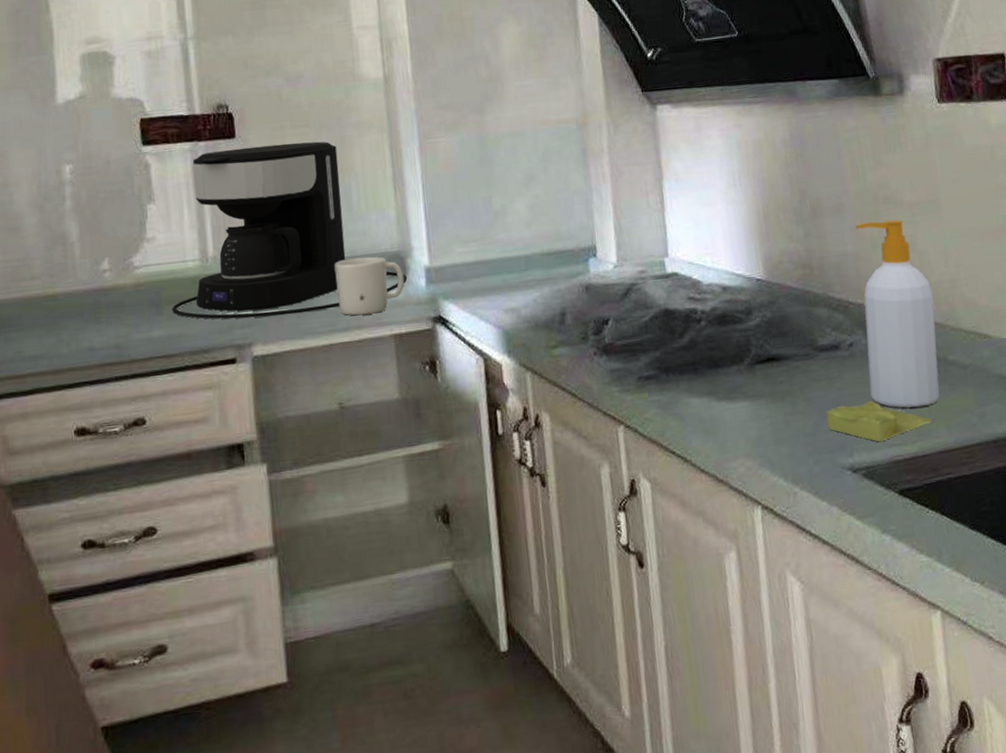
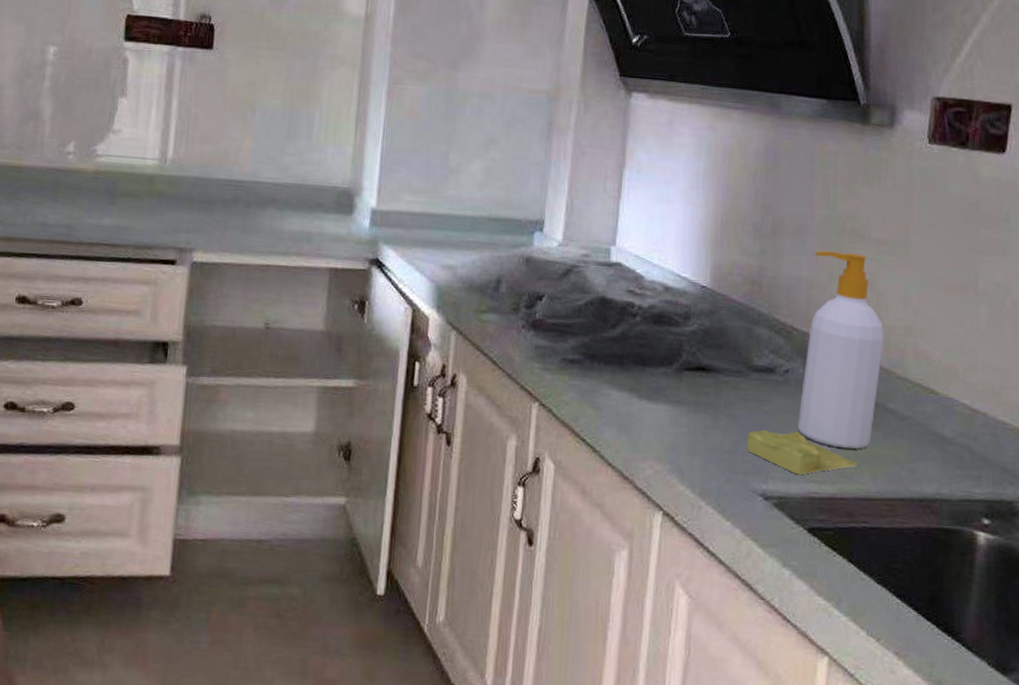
coffee maker: present [172,141,407,320] -> none [125,58,352,231]
mug: present [334,256,405,316] -> none [282,186,350,244]

